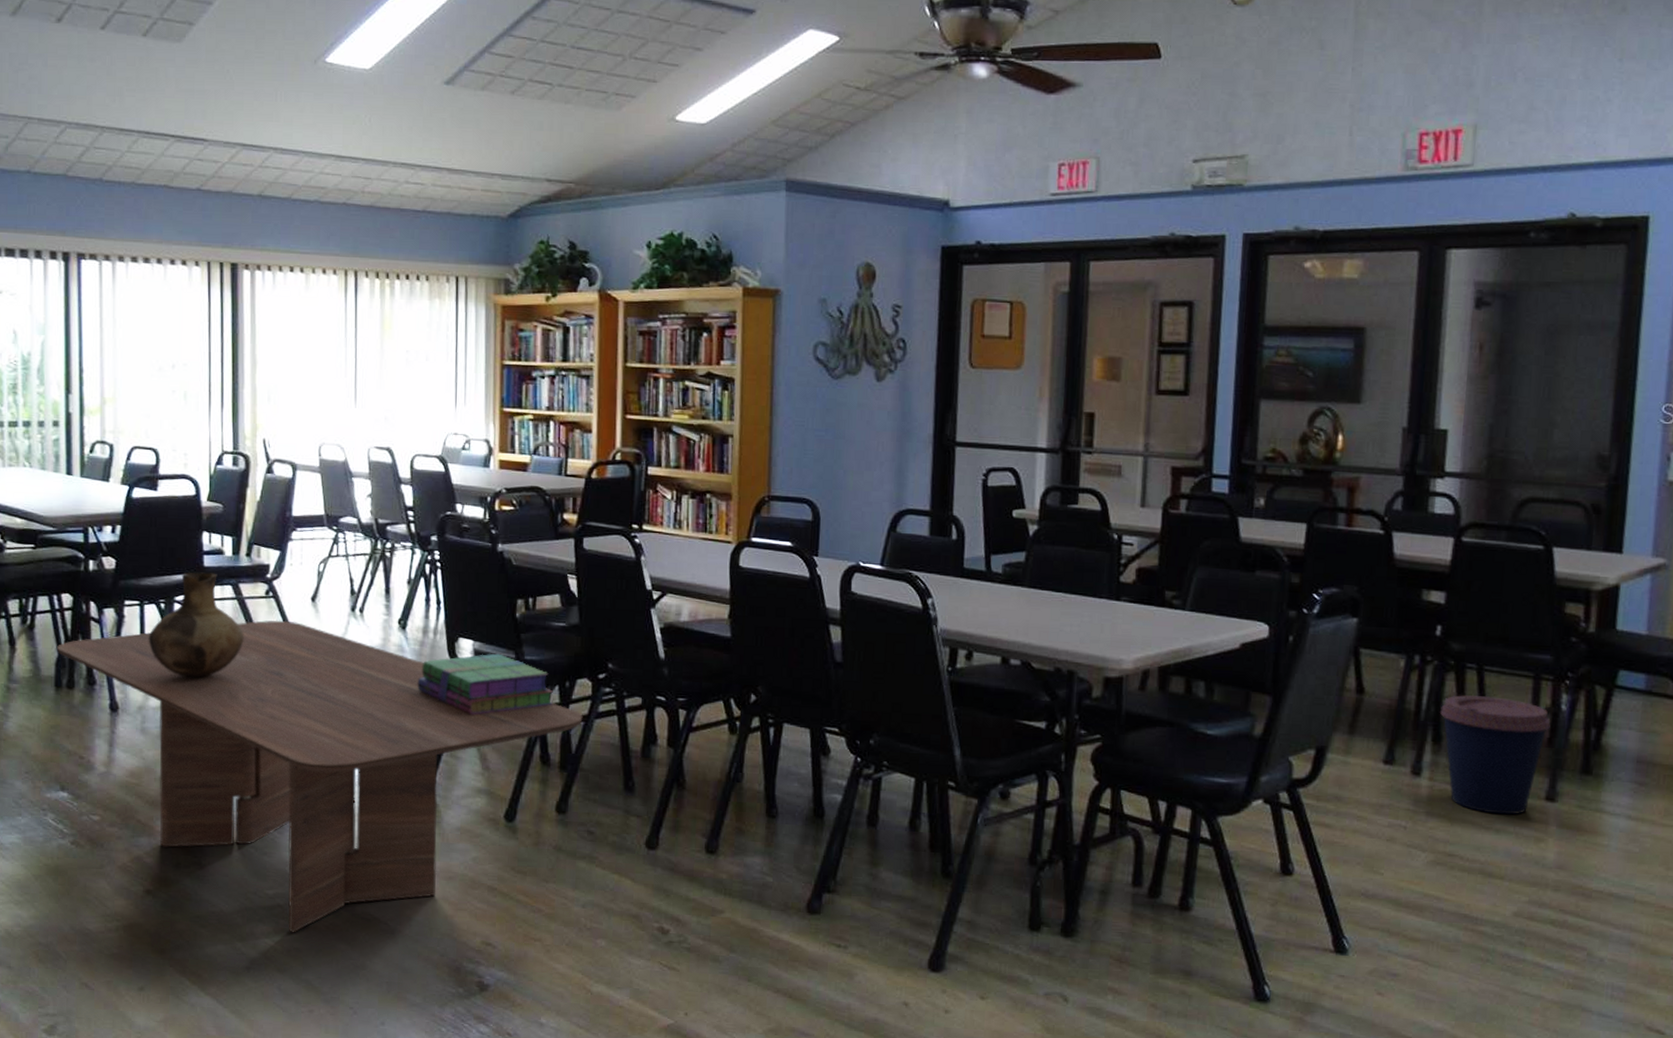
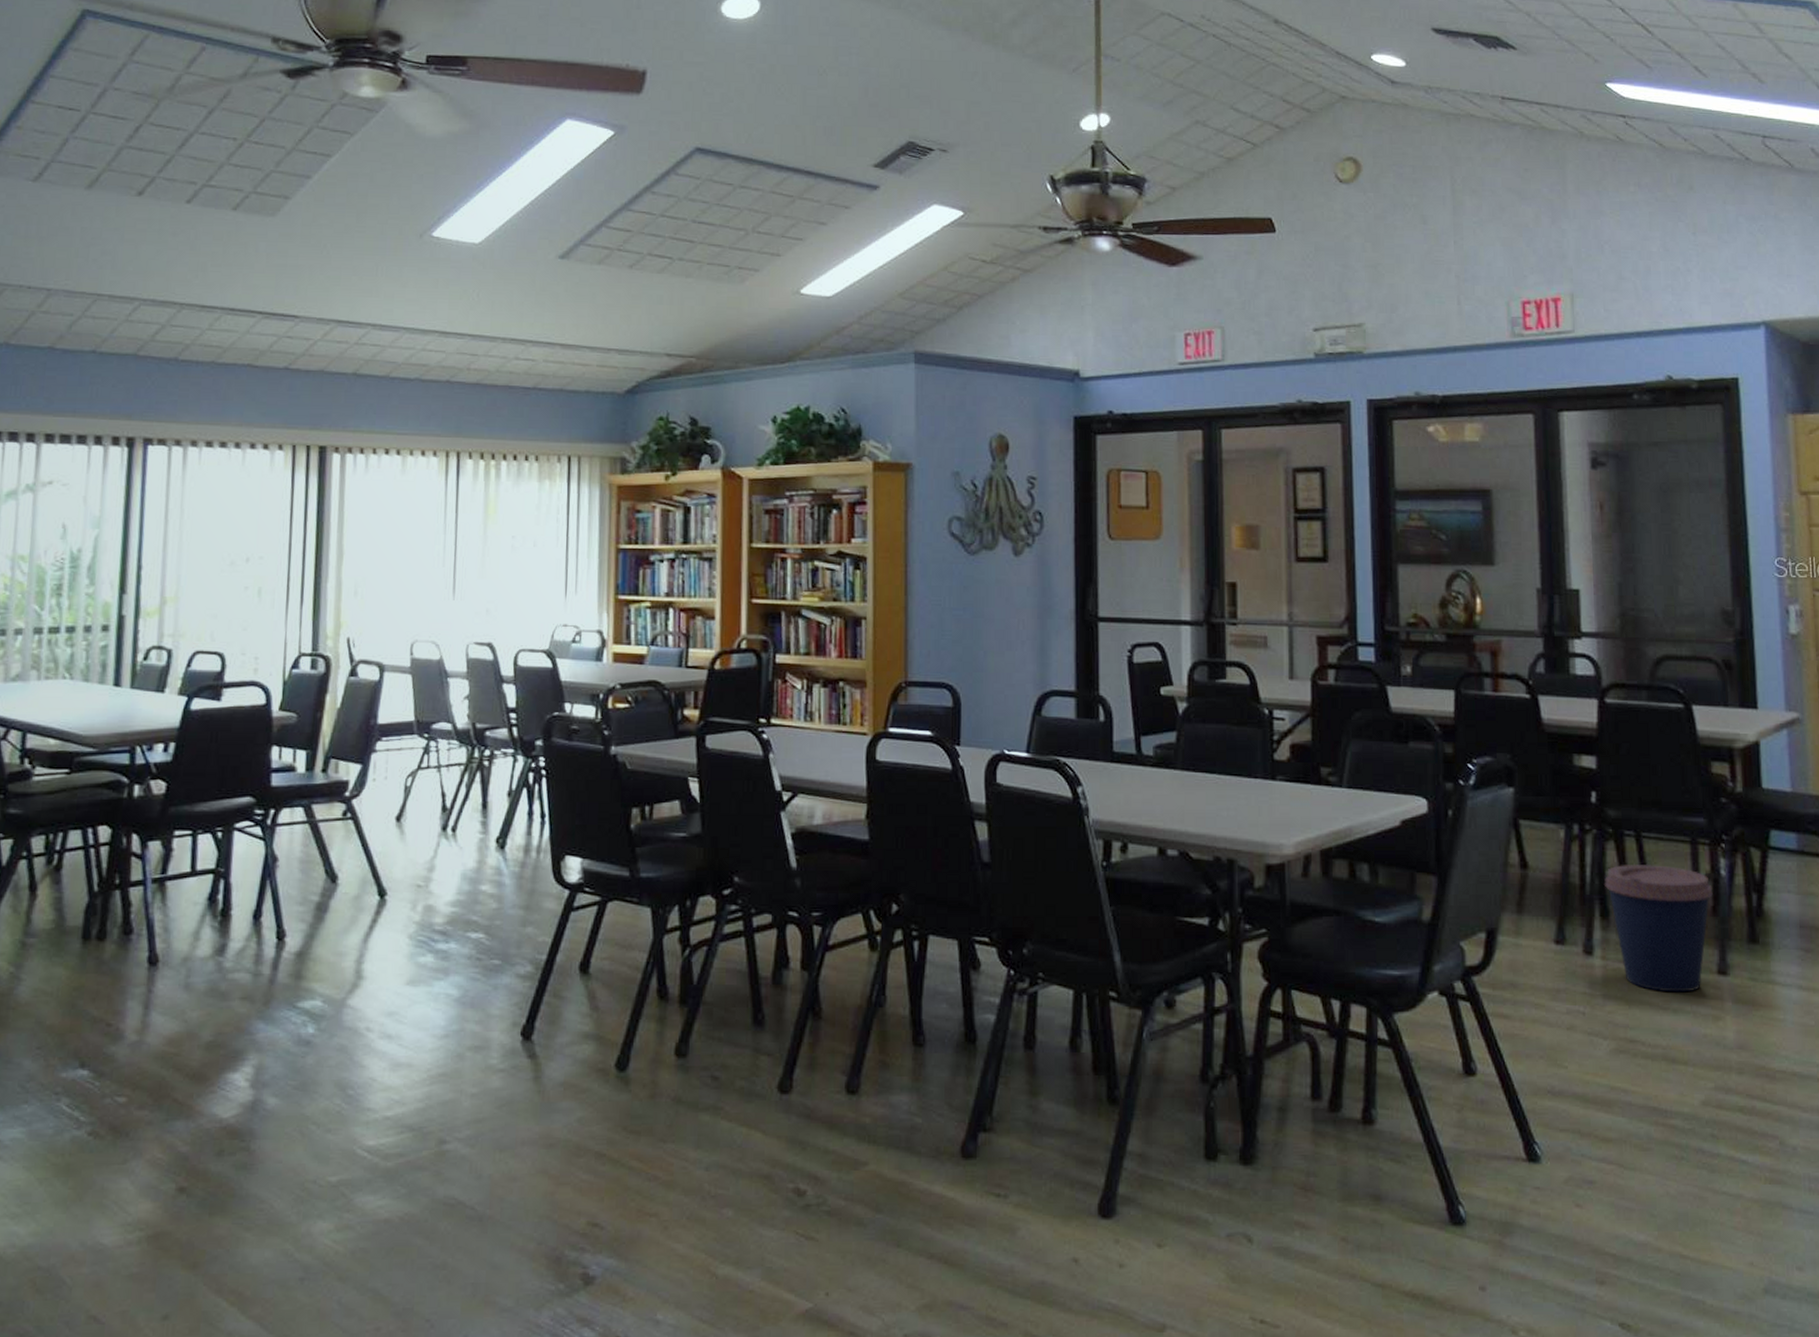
dining table: present [57,620,583,933] -> none [88,845,706,1229]
vase: present [148,572,244,678] -> none [200,793,315,918]
stack of books: present [417,653,553,715] -> none [516,871,672,946]

